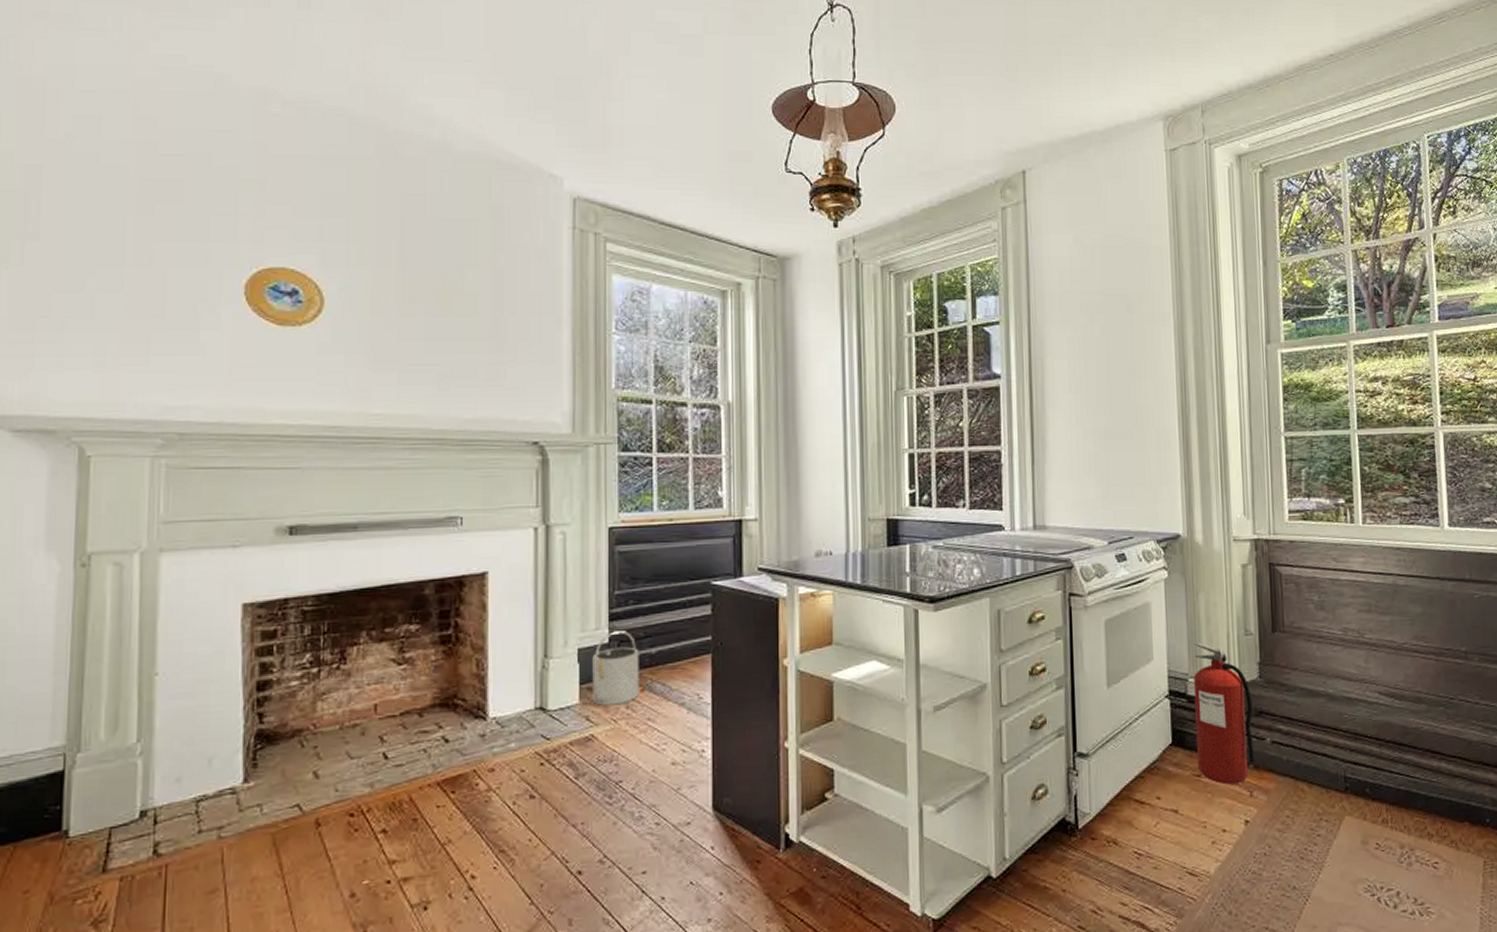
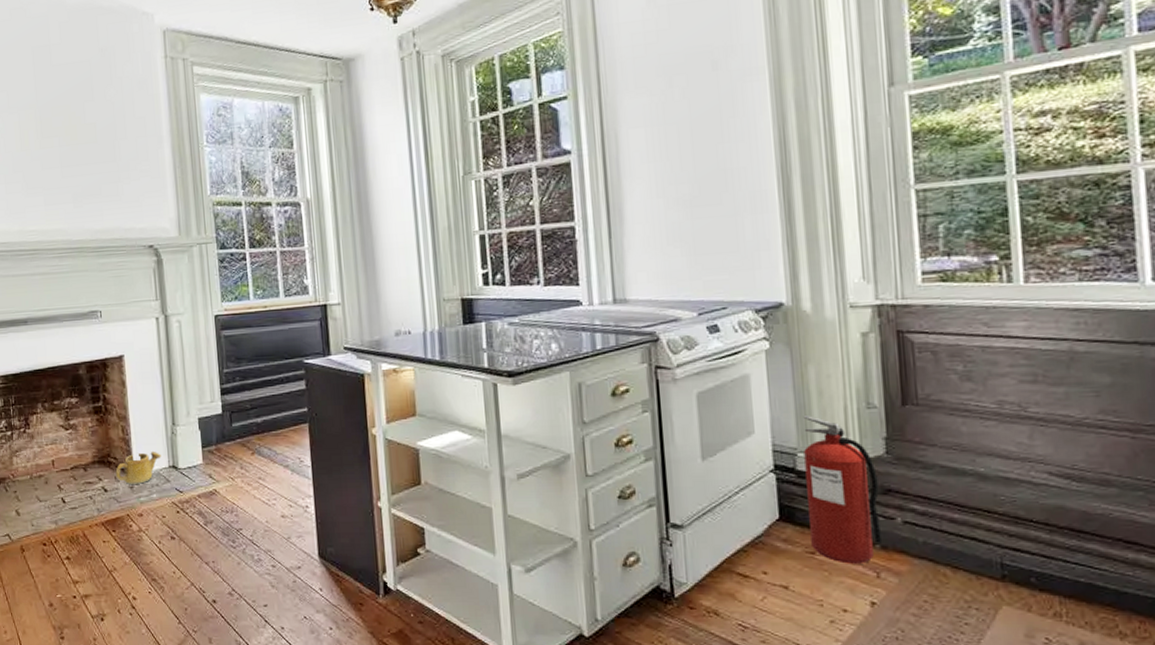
watering can: none [462,689,526,732] -> present [115,451,161,484]
bucket: present [592,631,639,706] -> none [210,403,251,466]

